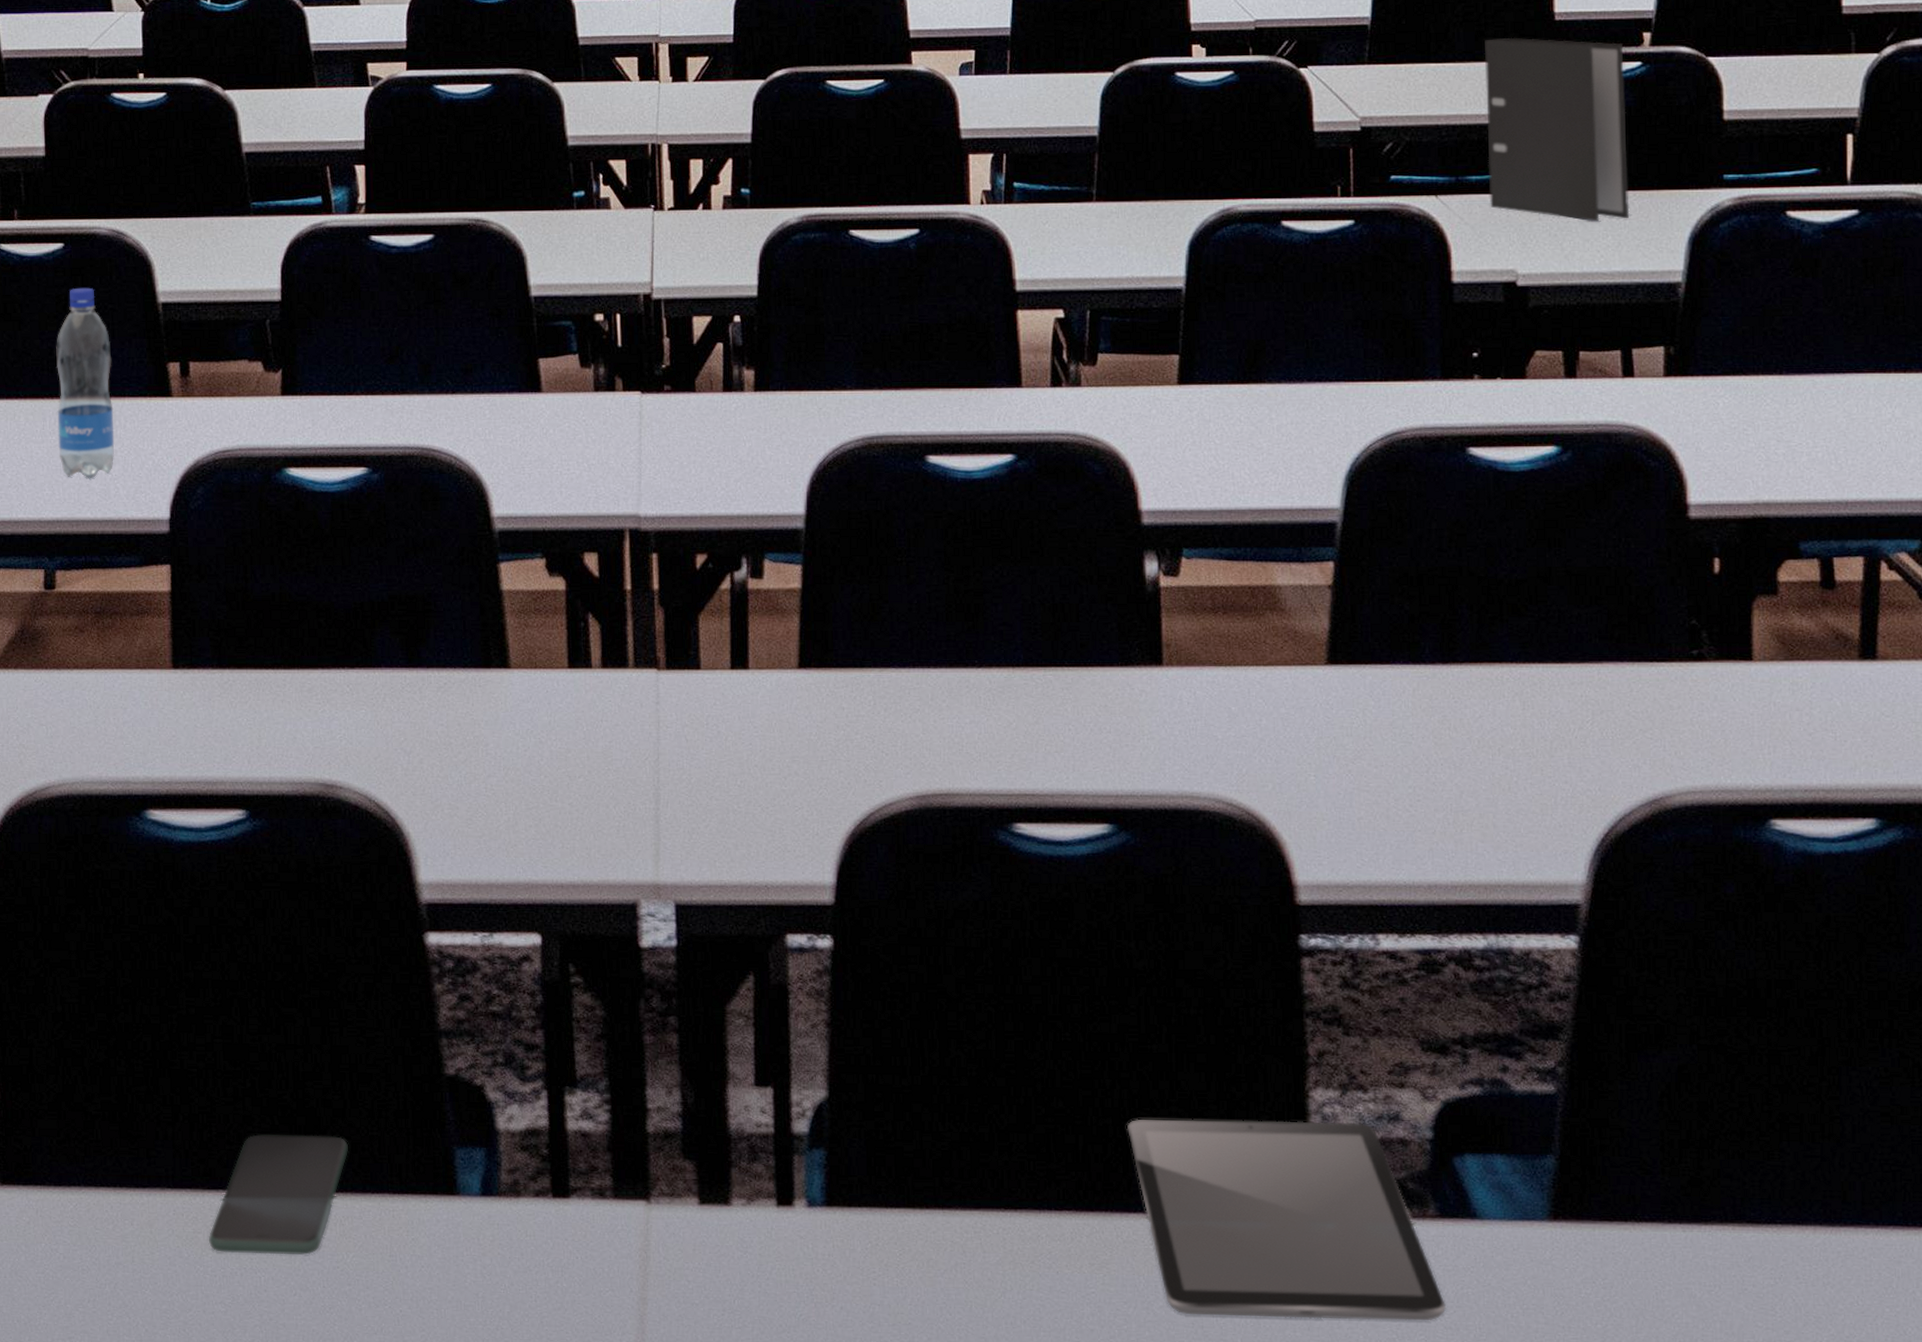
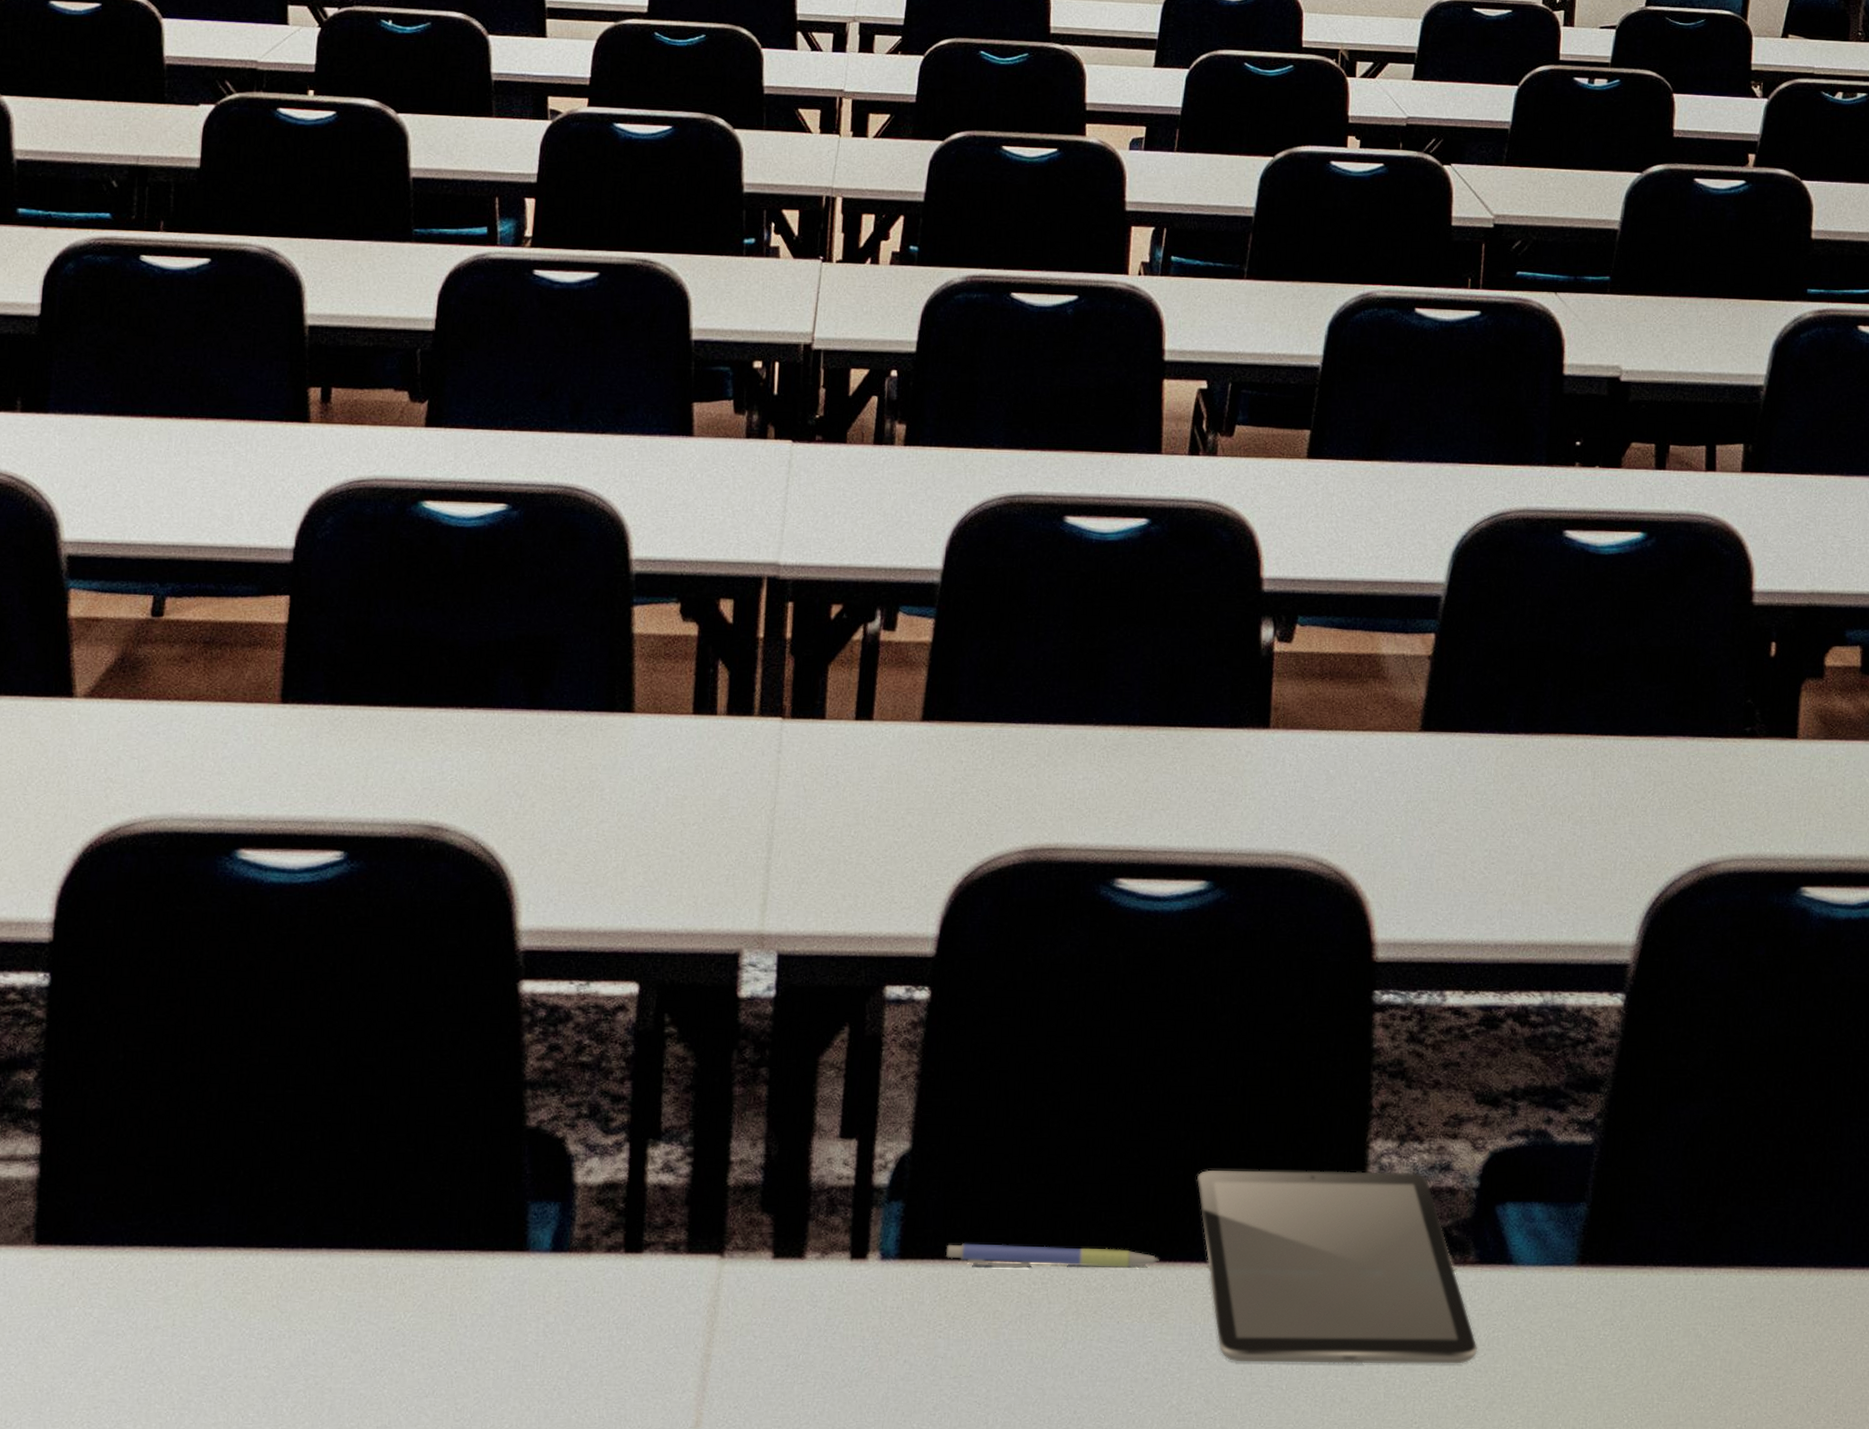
bottle: present [56,287,115,478] -> none [182,305,250,503]
smartphone: present [208,1134,349,1255] -> none [257,1189,418,1315]
pen: none [873,1191,1095,1218] -> present [946,1243,1159,1268]
binder: present [1484,37,1630,221] -> none [1602,150,1730,325]

